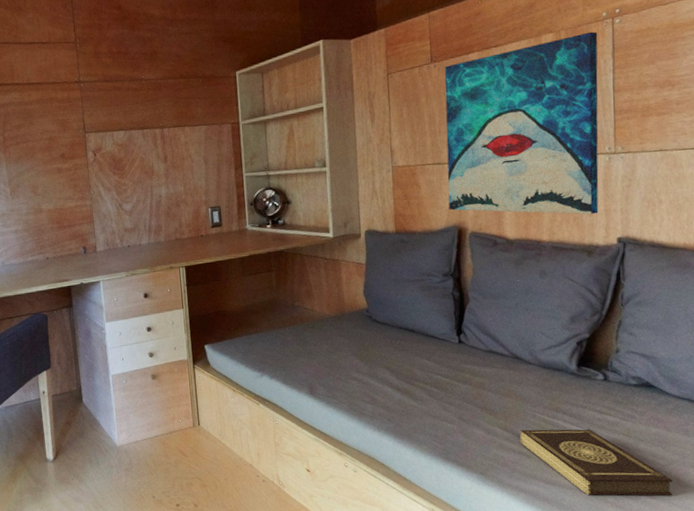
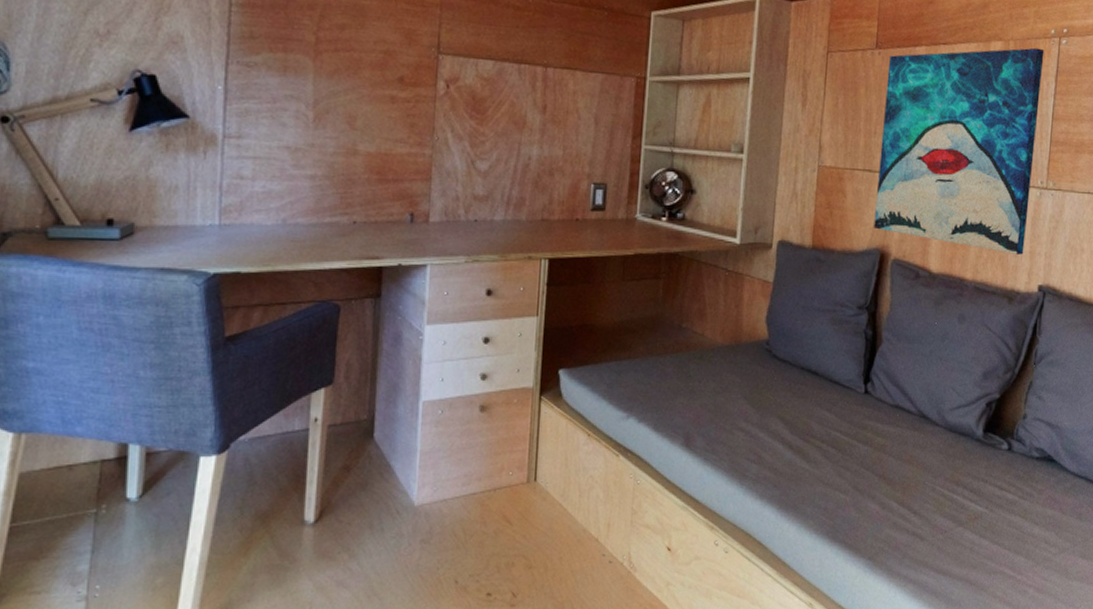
book: present [520,429,673,496] -> none [915,505,1062,591]

